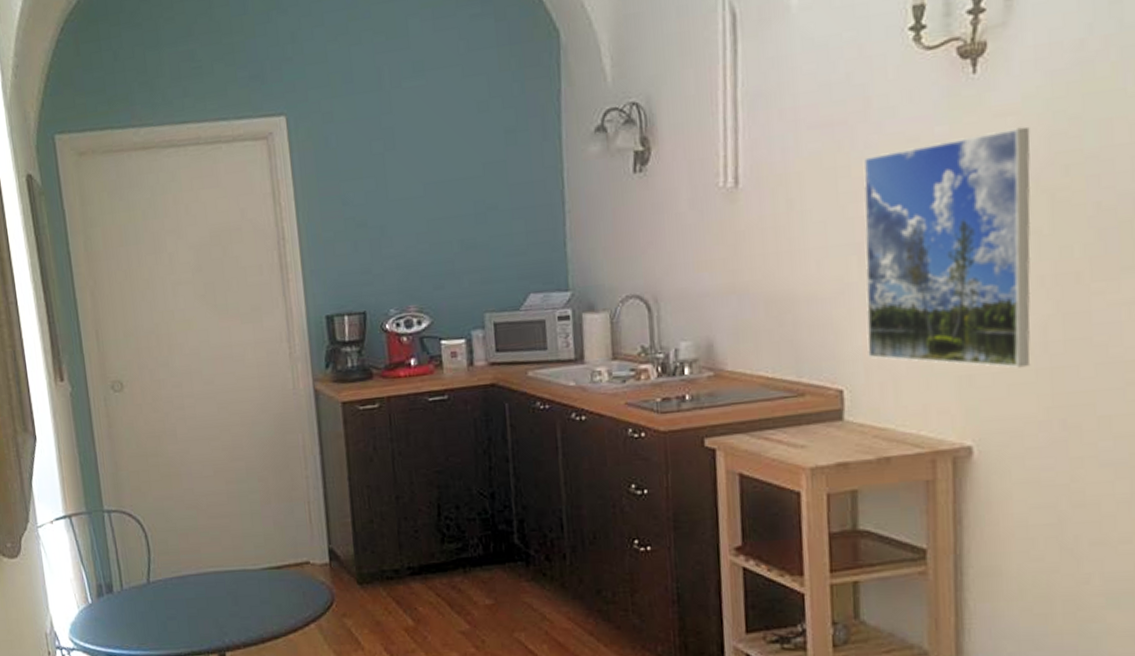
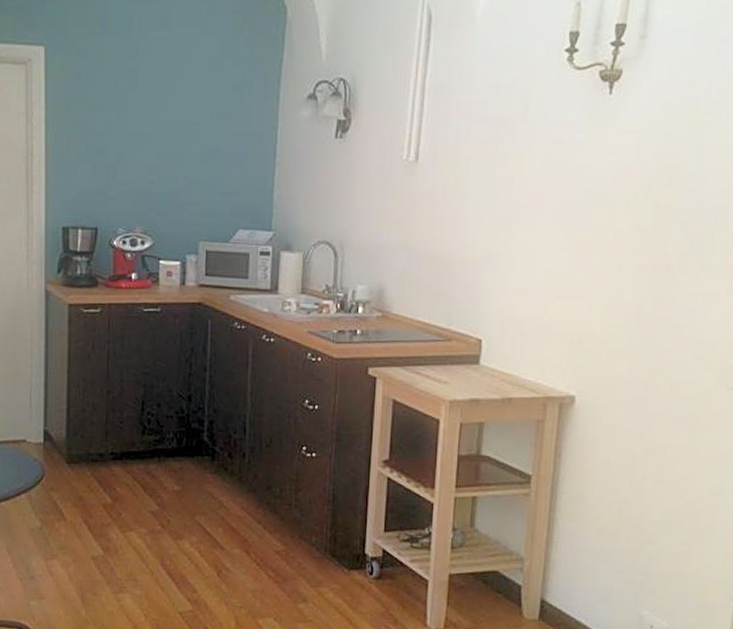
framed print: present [863,126,1031,368] -> none [504,143,647,337]

